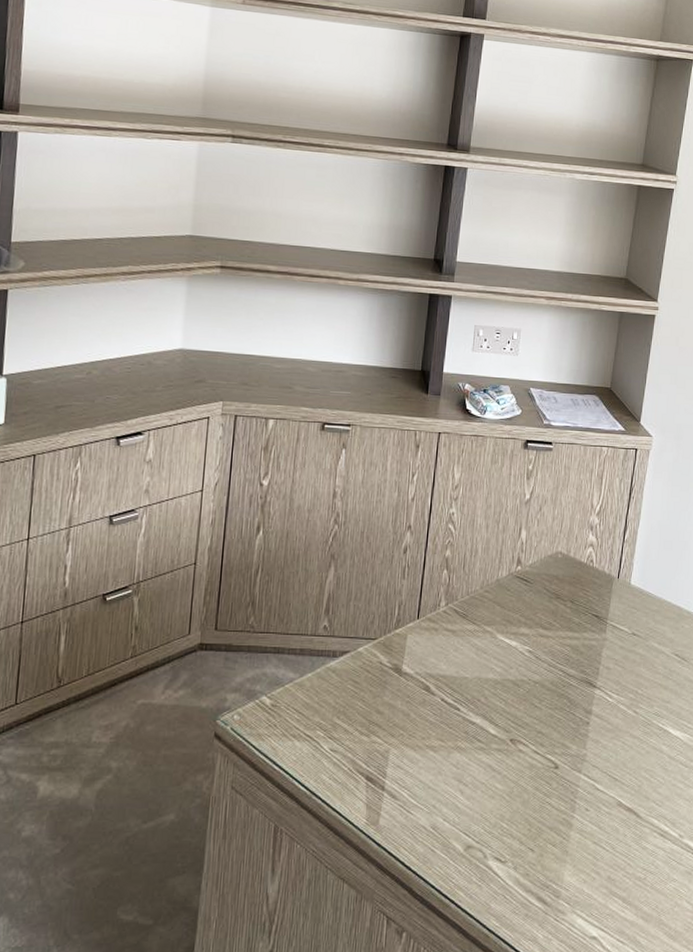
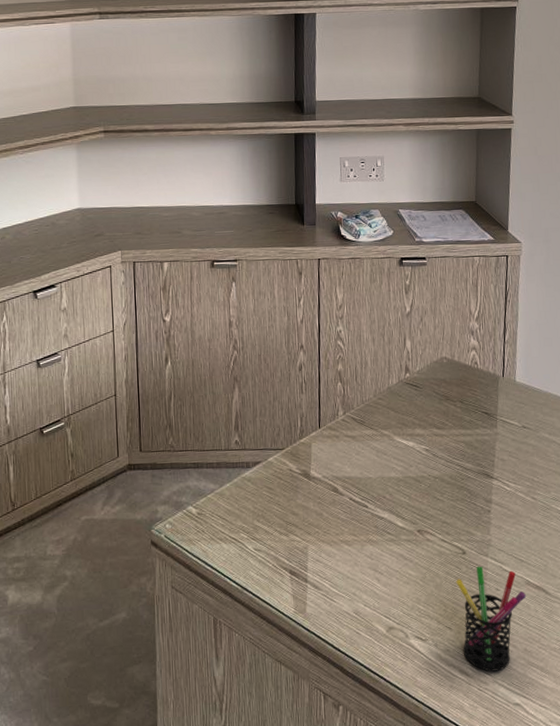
pen holder: none [543,783,617,900] -> present [456,567,527,672]

